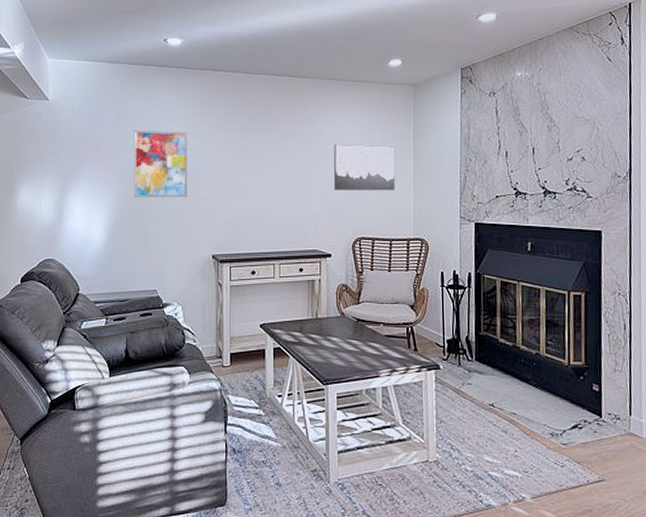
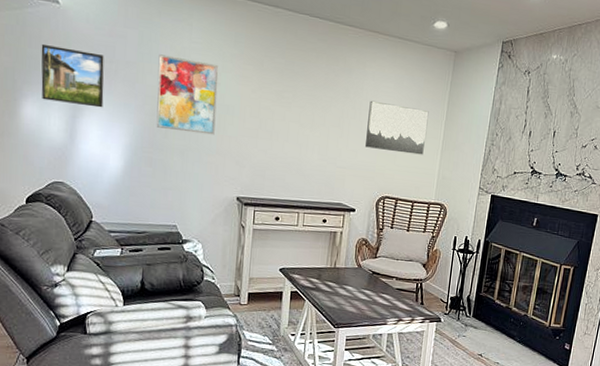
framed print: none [34,136,87,186] -> present [41,43,104,108]

